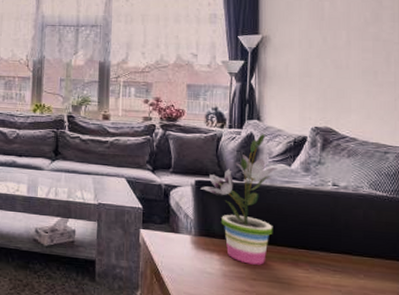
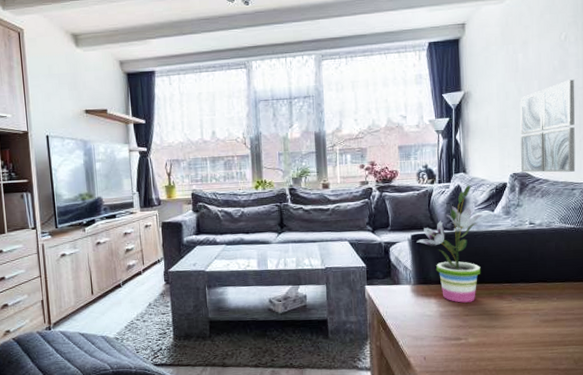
wall art: none [325,33,390,133] -> present [520,79,576,173]

